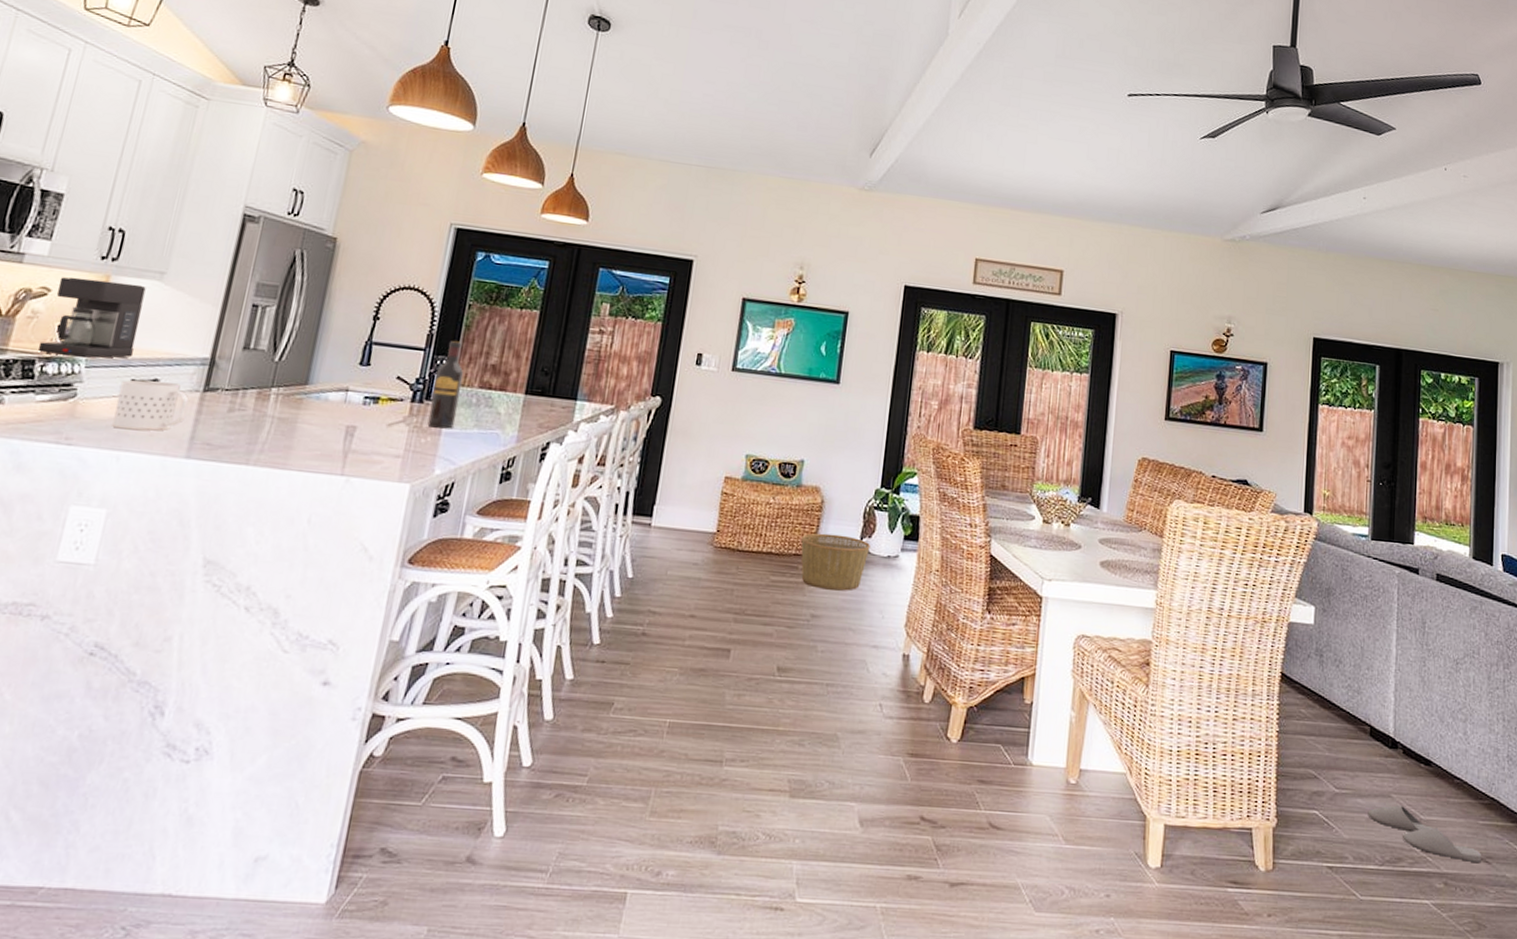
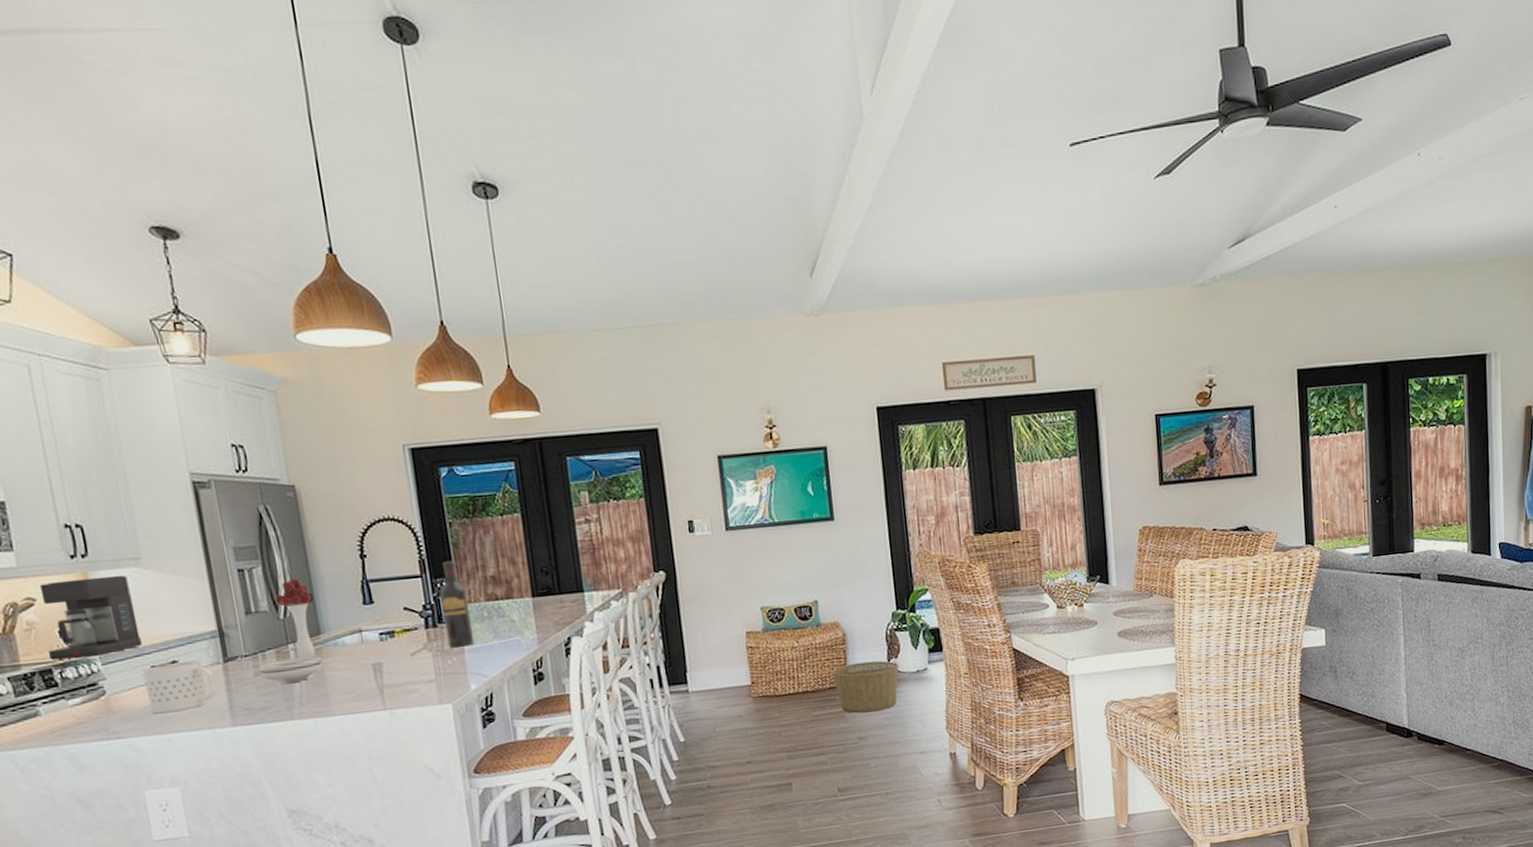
bowl: none [233,401,301,428] -> present [257,656,323,684]
flower bouquet: none [276,325,315,407] -> present [275,579,316,660]
slippers: present [1367,805,1482,863] -> none [1390,783,1495,817]

